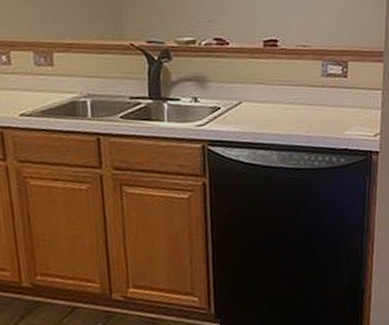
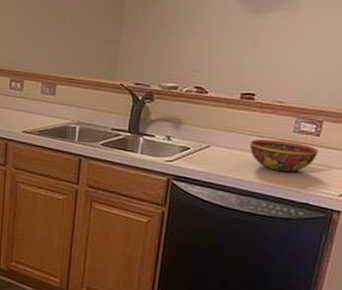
bowl: none [281,86,349,120] -> present [250,139,318,173]

